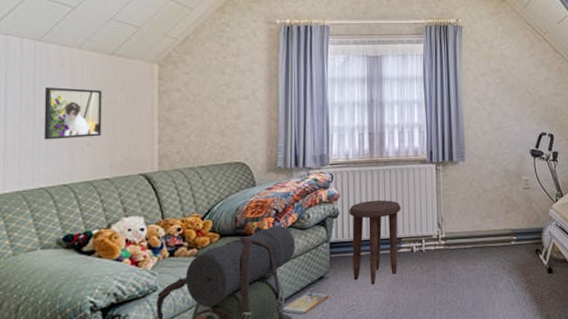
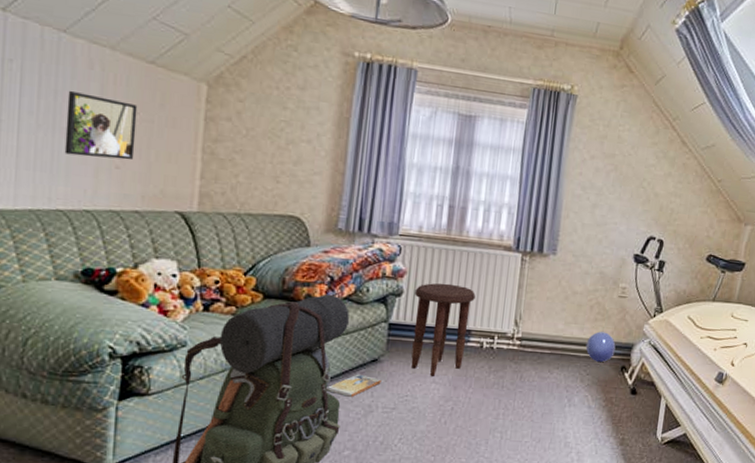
ball: none [502,221,528,249] -> present [585,331,616,363]

